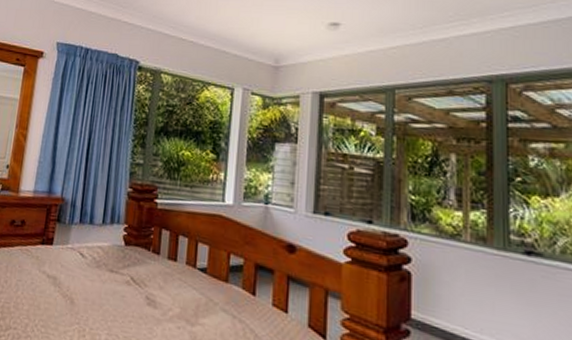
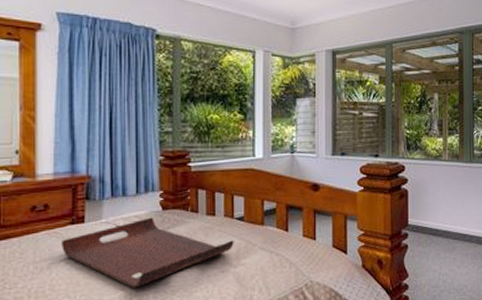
serving tray: none [30,250,194,325] -> present [62,217,234,289]

